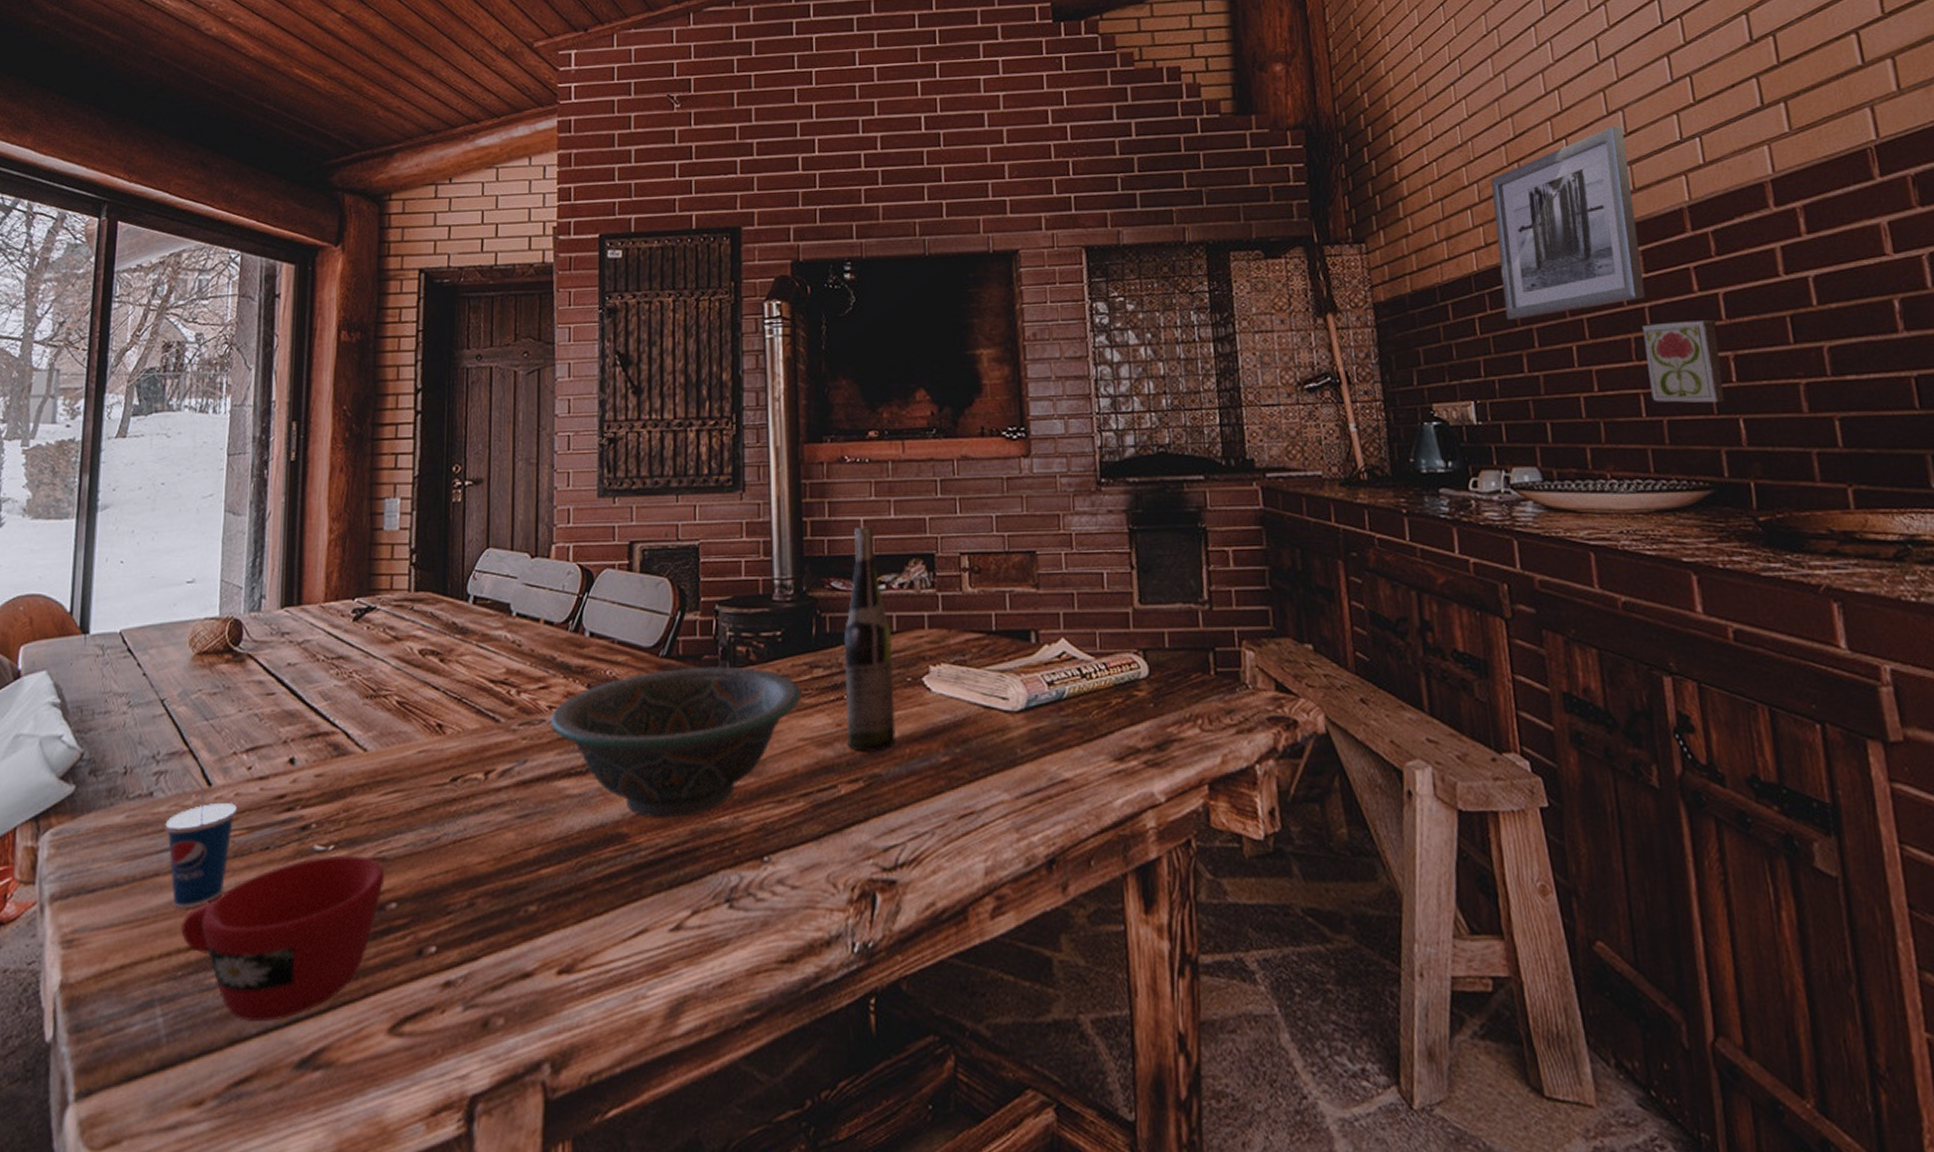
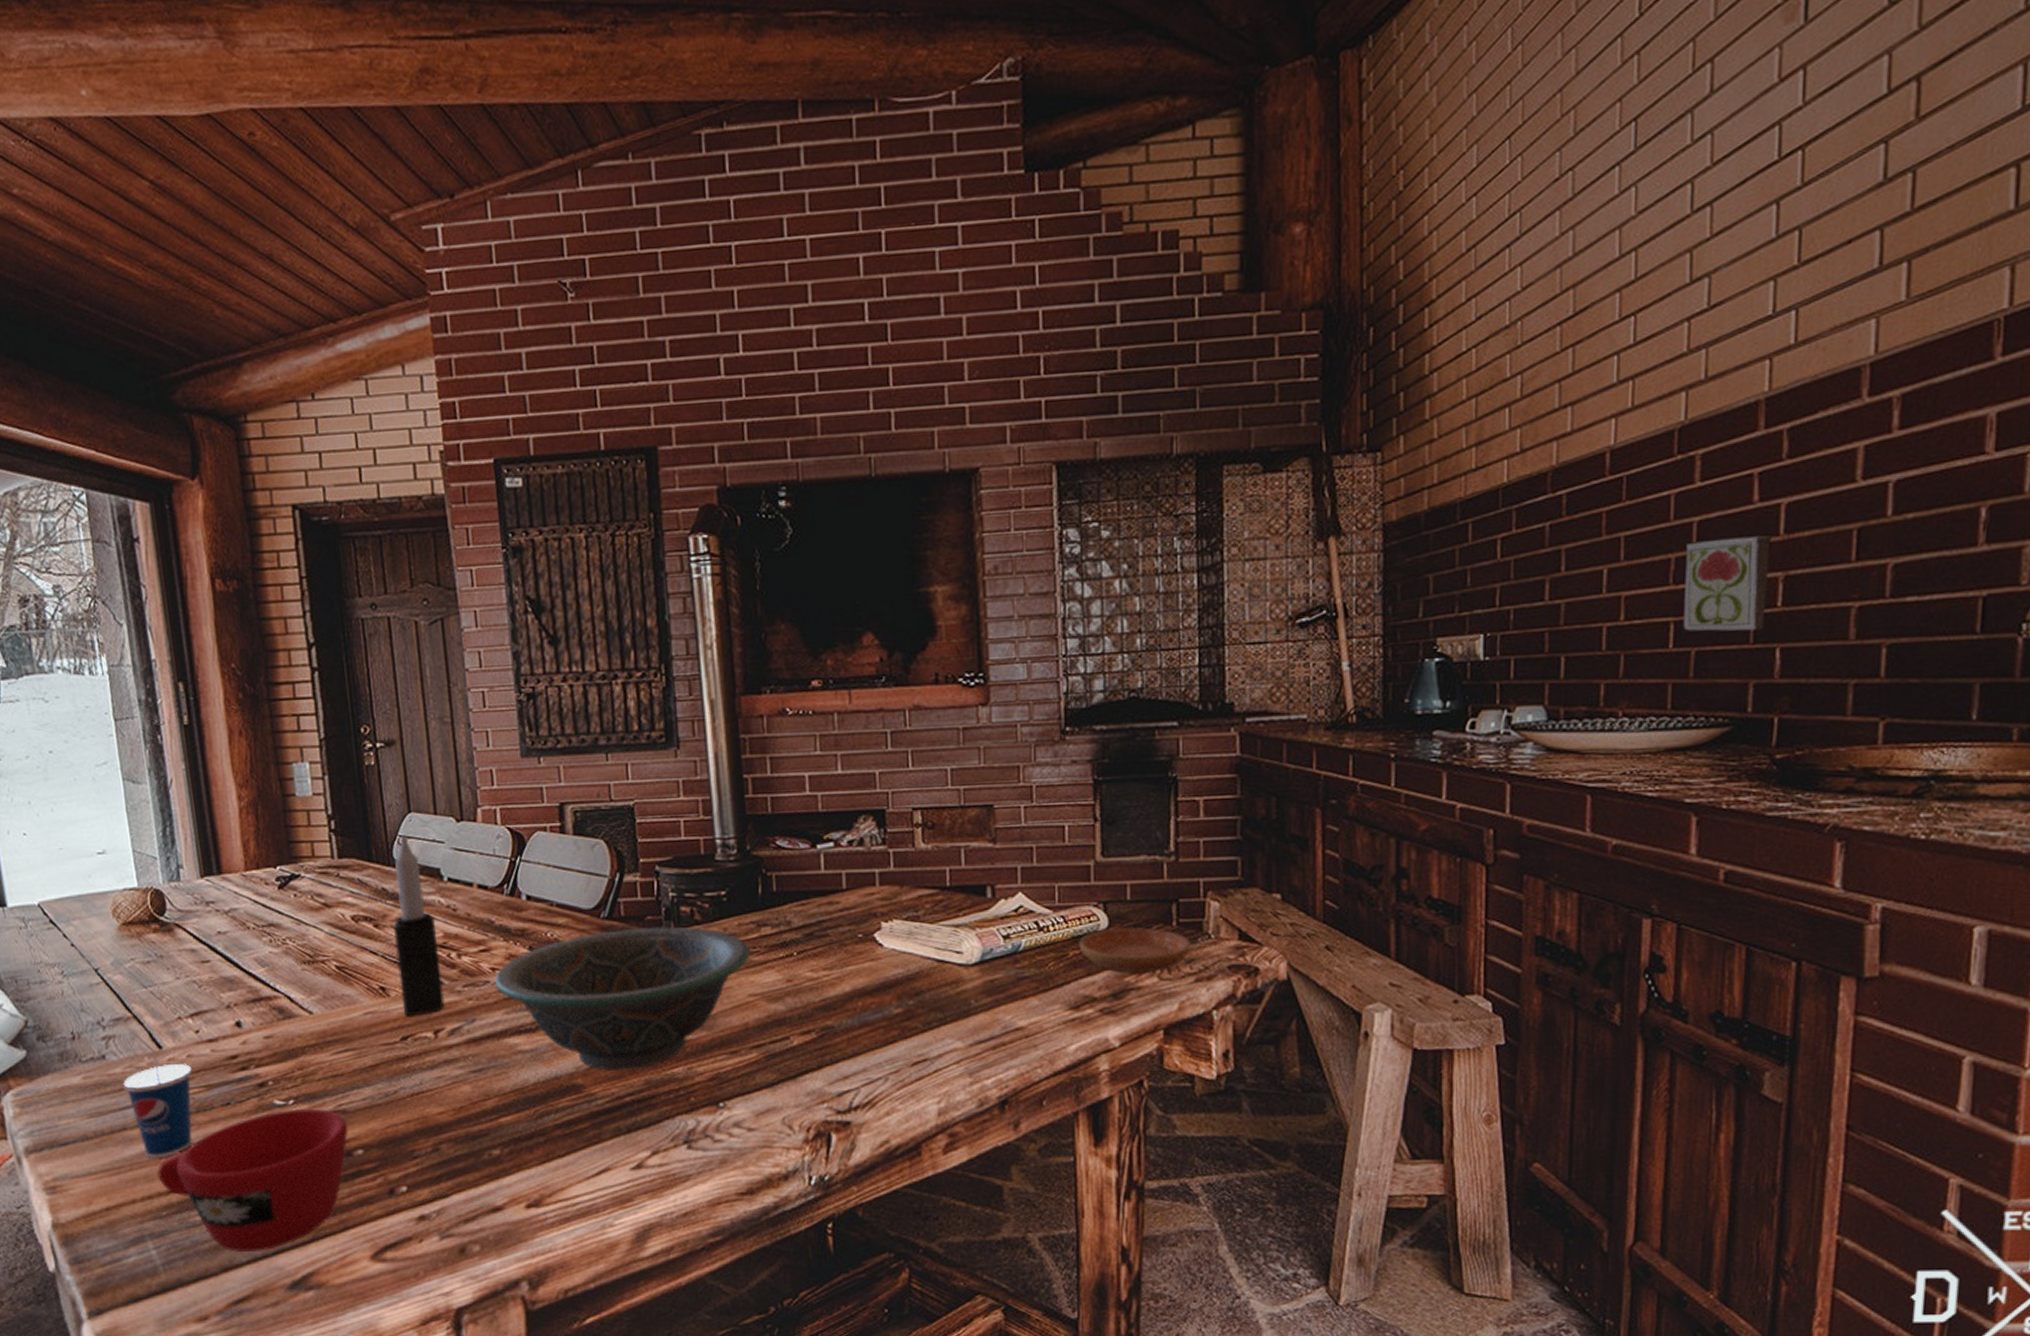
candle: none [457,570,500,756] -> present [392,835,444,1016]
wine bottle: present [844,526,896,752] -> none [792,782,848,1006]
saucer: none [1121,676,1230,724] -> present [1079,927,1191,974]
wall art: present [1490,126,1646,320] -> none [1533,297,1707,540]

